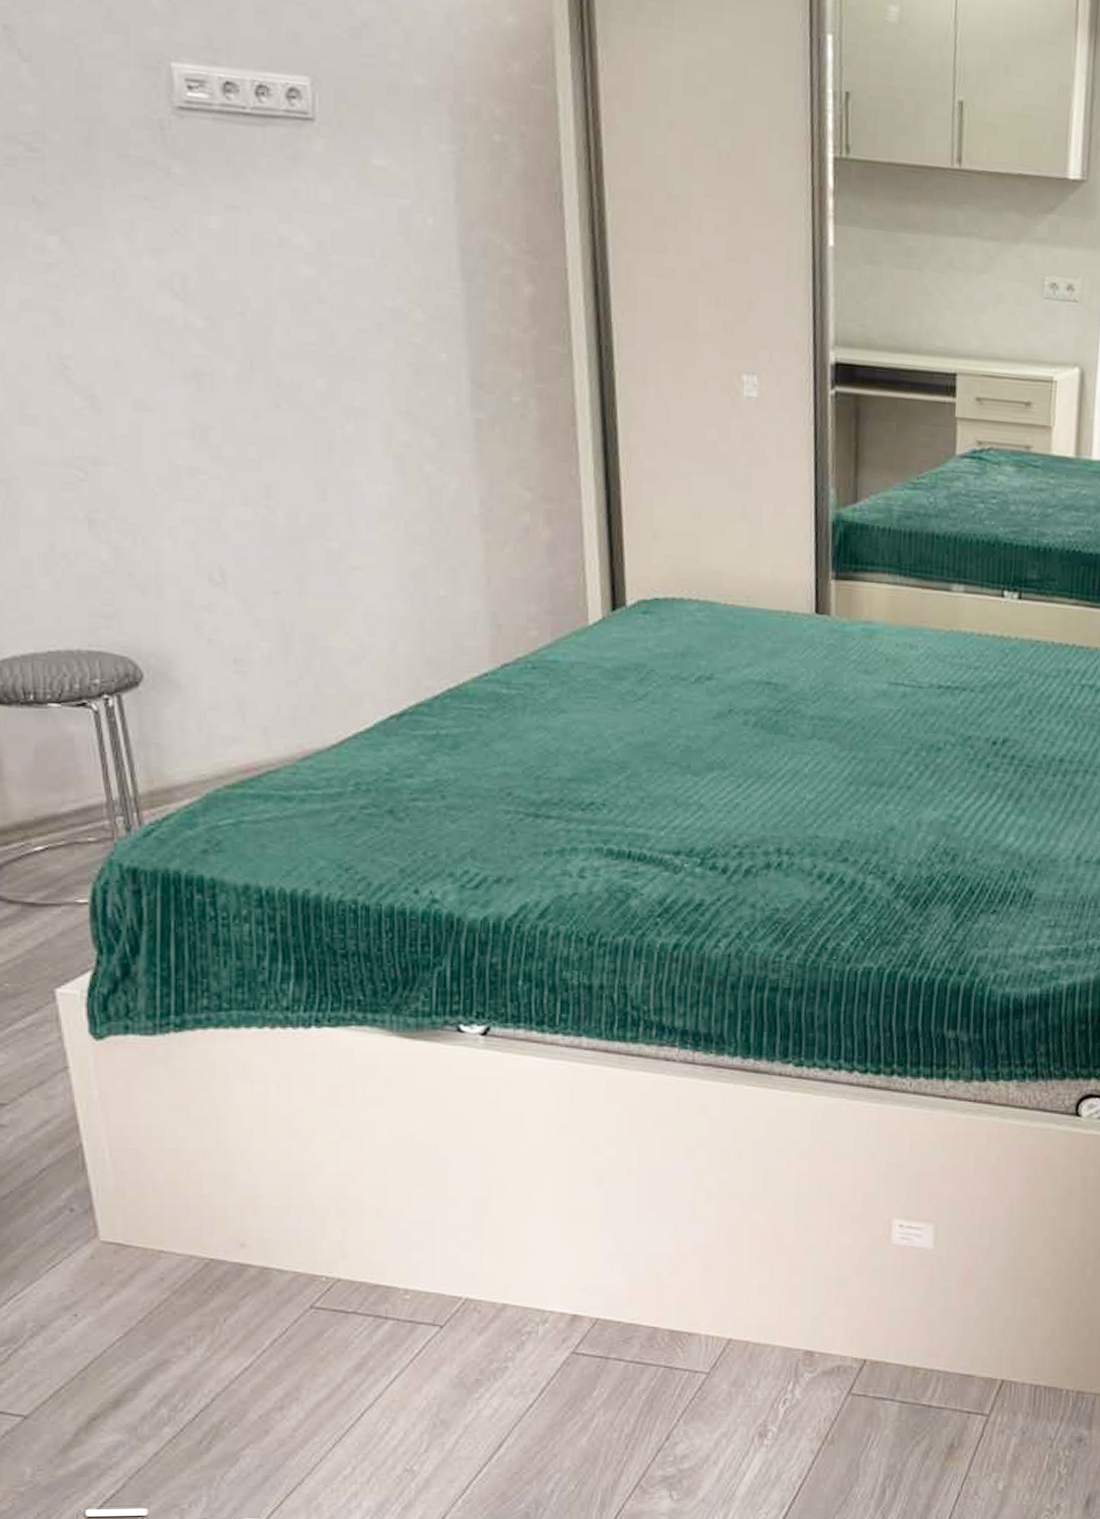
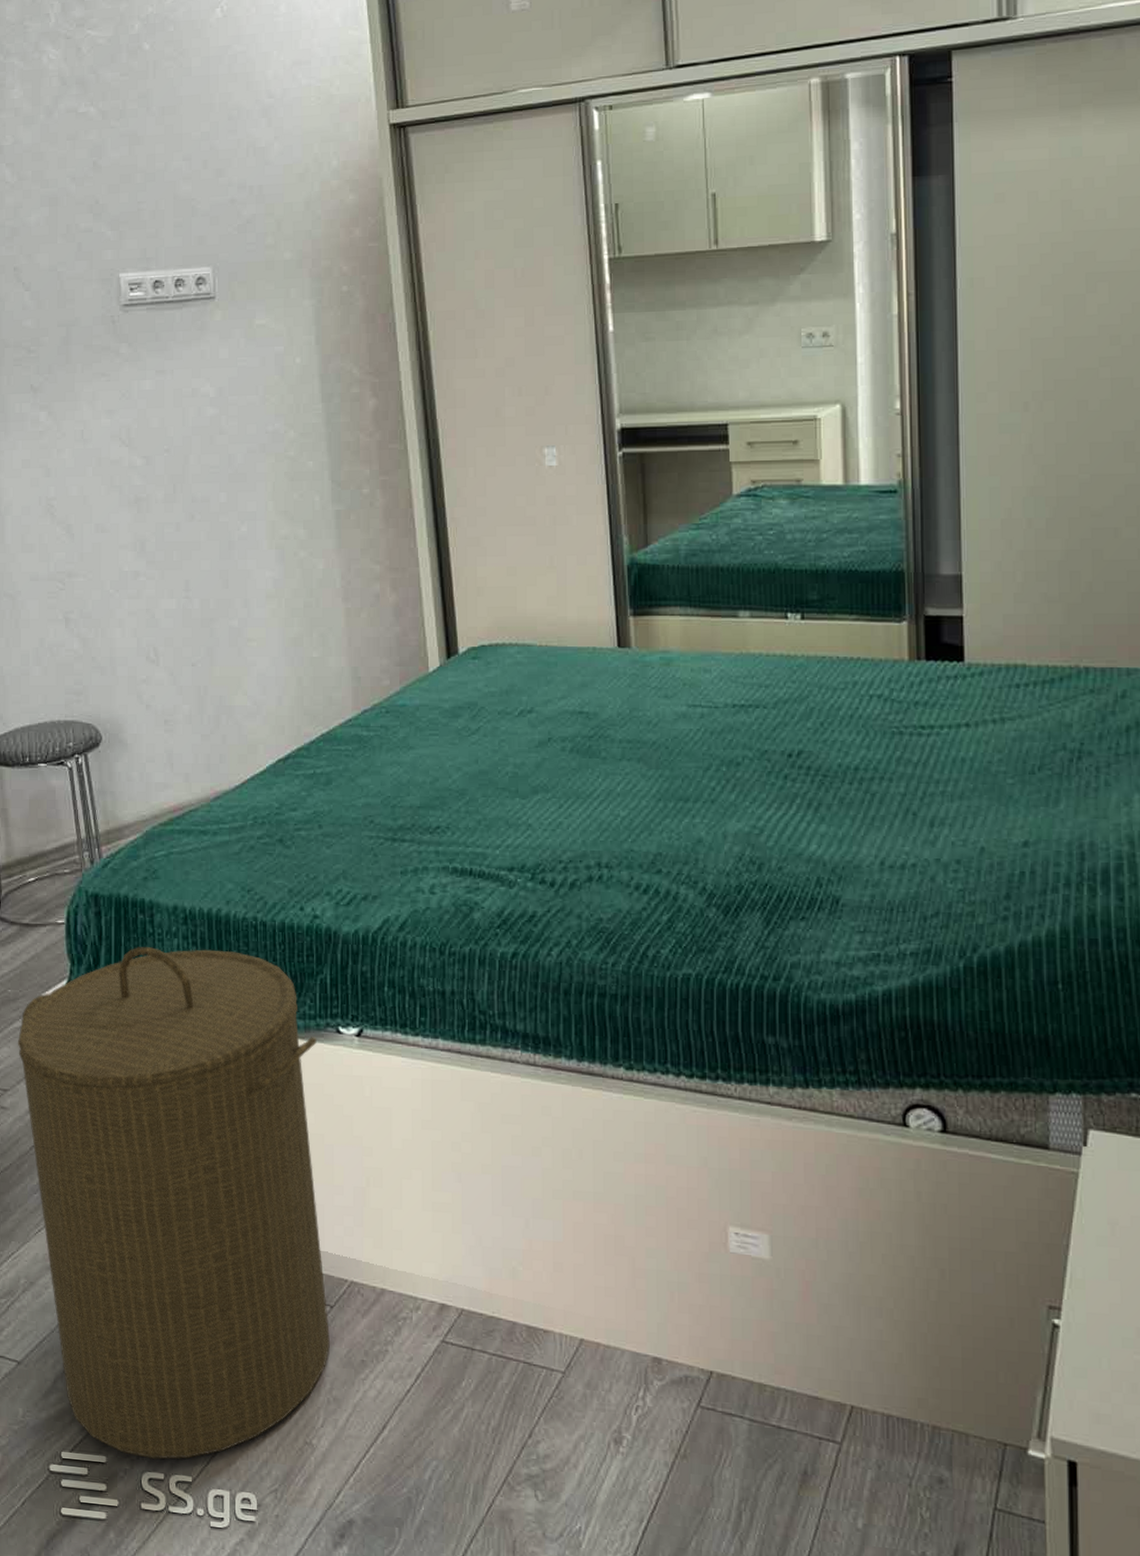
laundry hamper: none [20,933,439,1505] -> present [18,947,331,1459]

